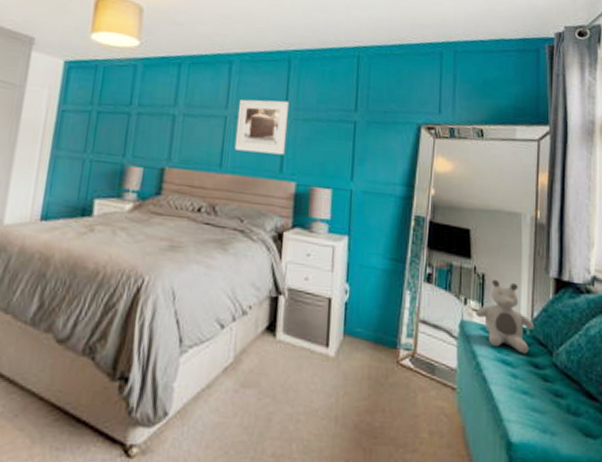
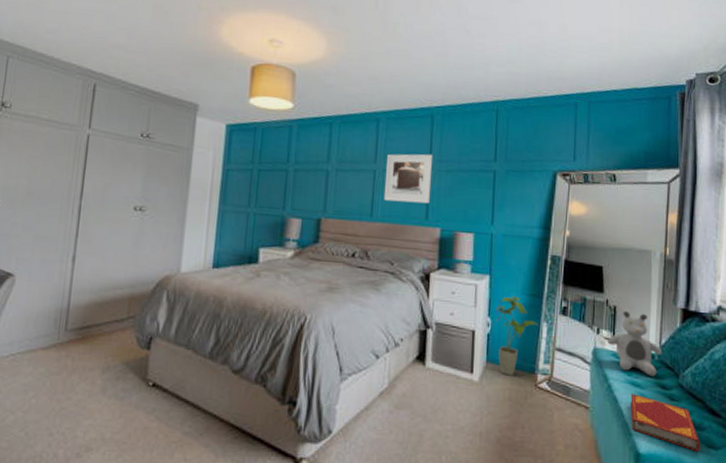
house plant: none [354,260,400,351] -> present [495,296,537,376]
hardback book: none [501,373,577,440] -> present [630,393,700,451]

